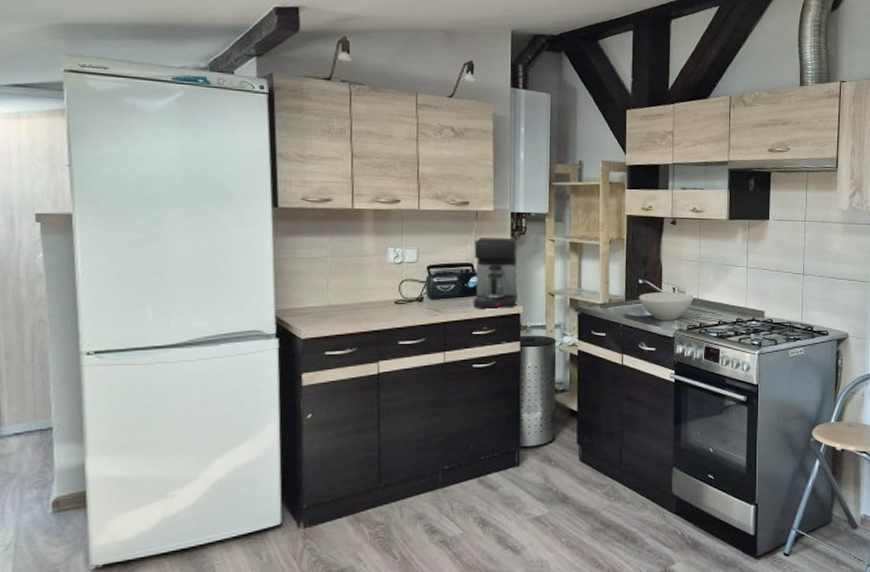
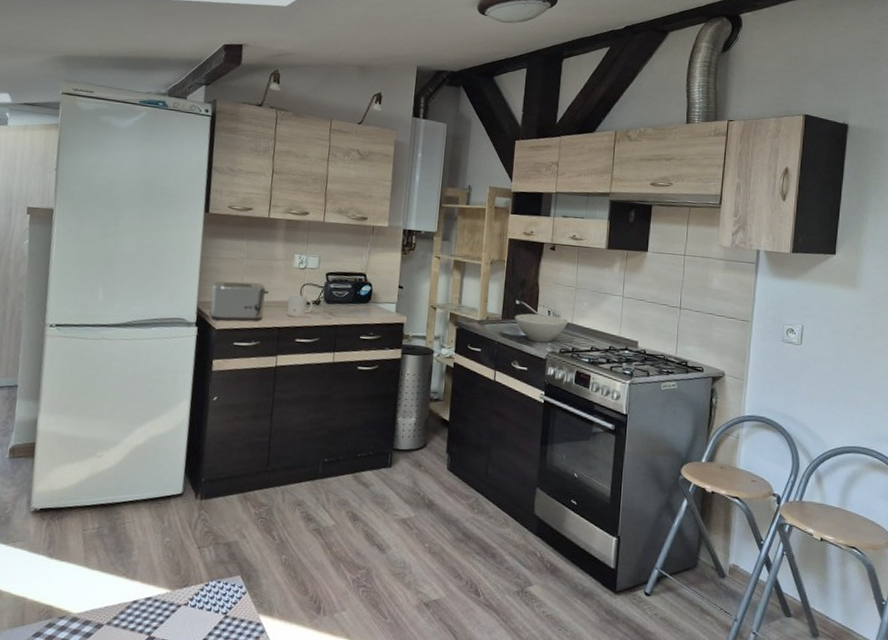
toaster: none [290,283,362,330] -> present [208,281,269,323]
mug: none [384,293,415,318] -> present [286,295,313,318]
coffee maker: present [473,237,518,308] -> none [362,250,407,318]

